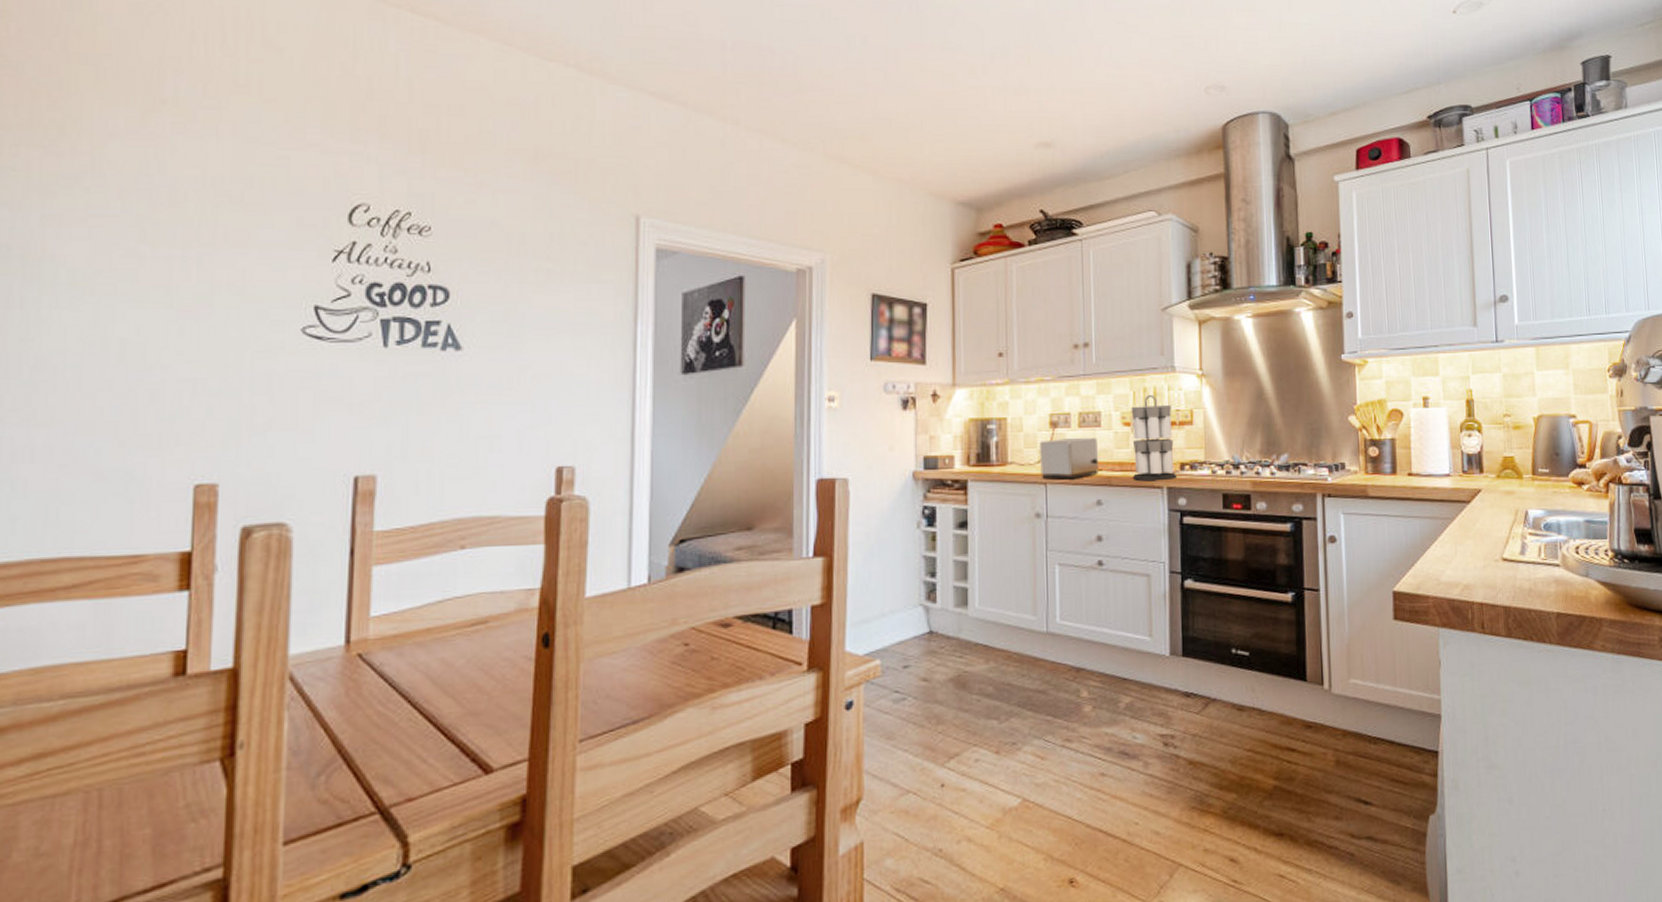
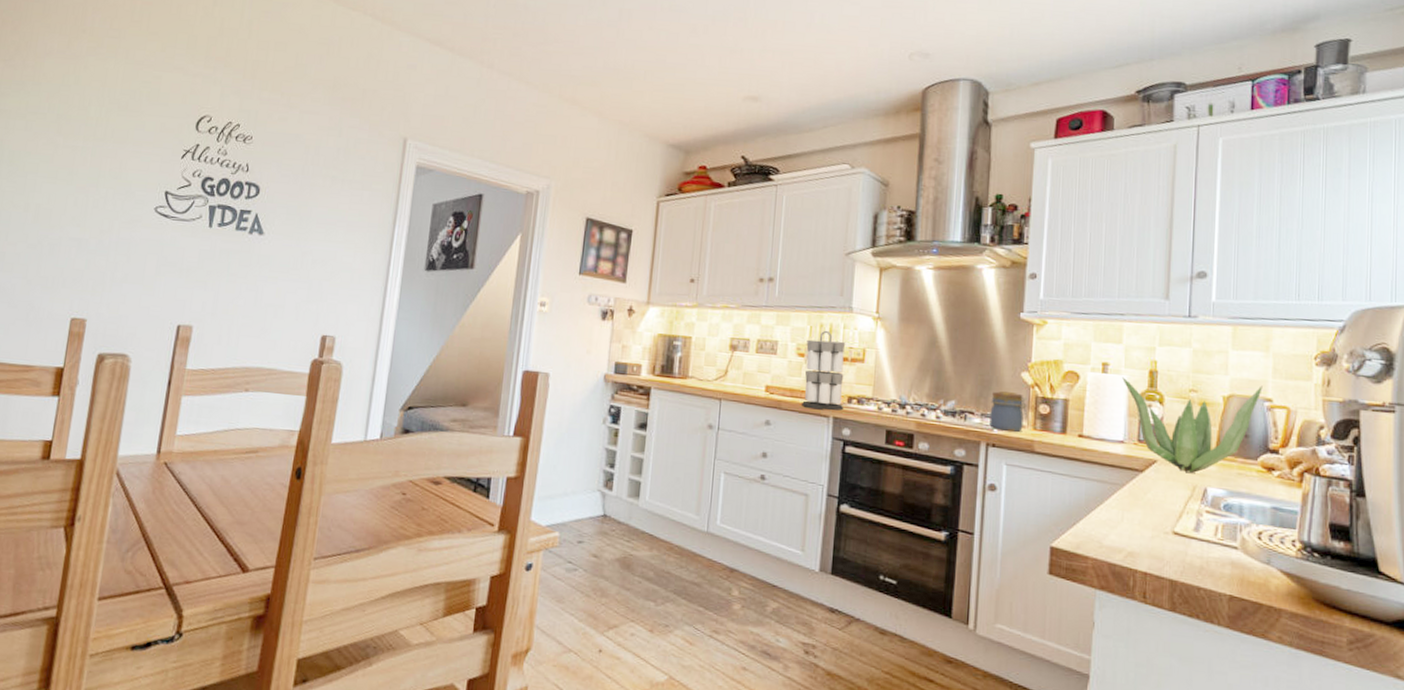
toaster: present [1040,437,1100,480] -> none [717,360,772,399]
jar: none [1322,438,1359,480] -> present [989,391,1028,433]
plant: none [1442,403,1567,497] -> present [1122,377,1263,473]

